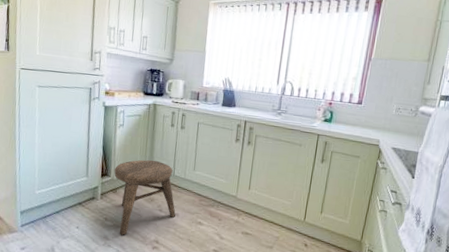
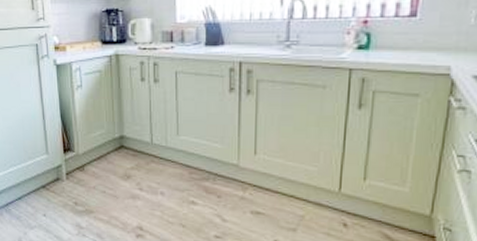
stool: present [114,159,176,235] -> none [78,126,160,222]

